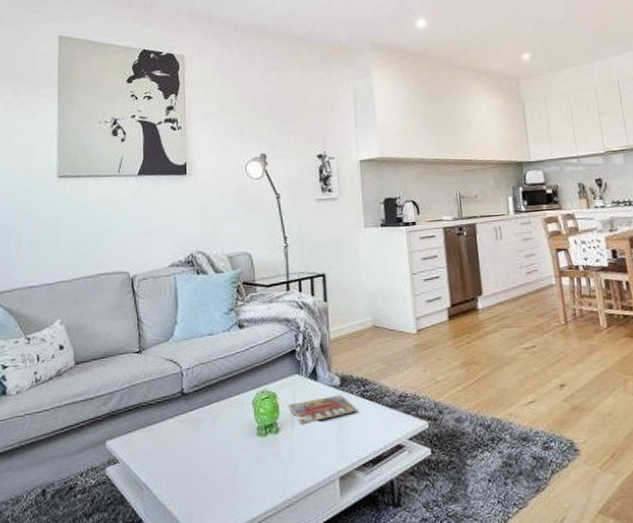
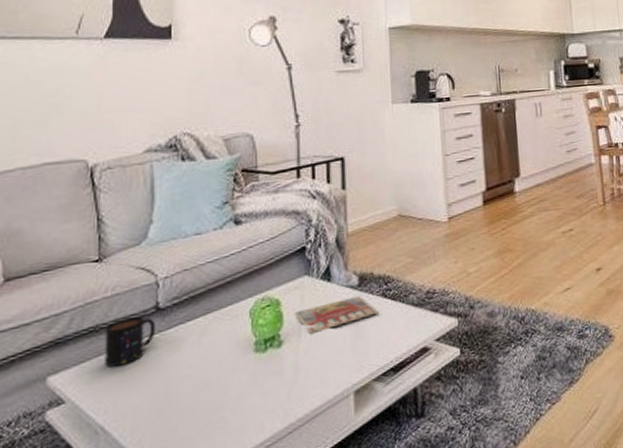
mug: none [145,398,182,439] -> present [105,315,156,368]

